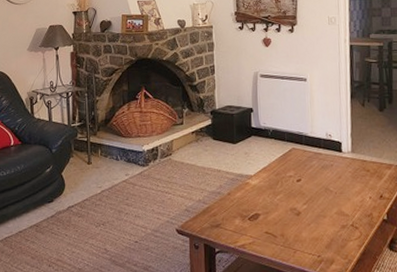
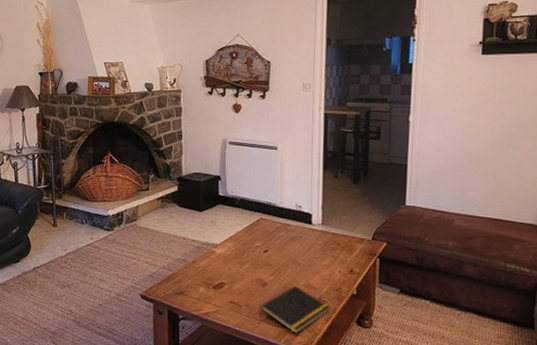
notepad: none [294,214,362,262] -> present [259,286,330,334]

